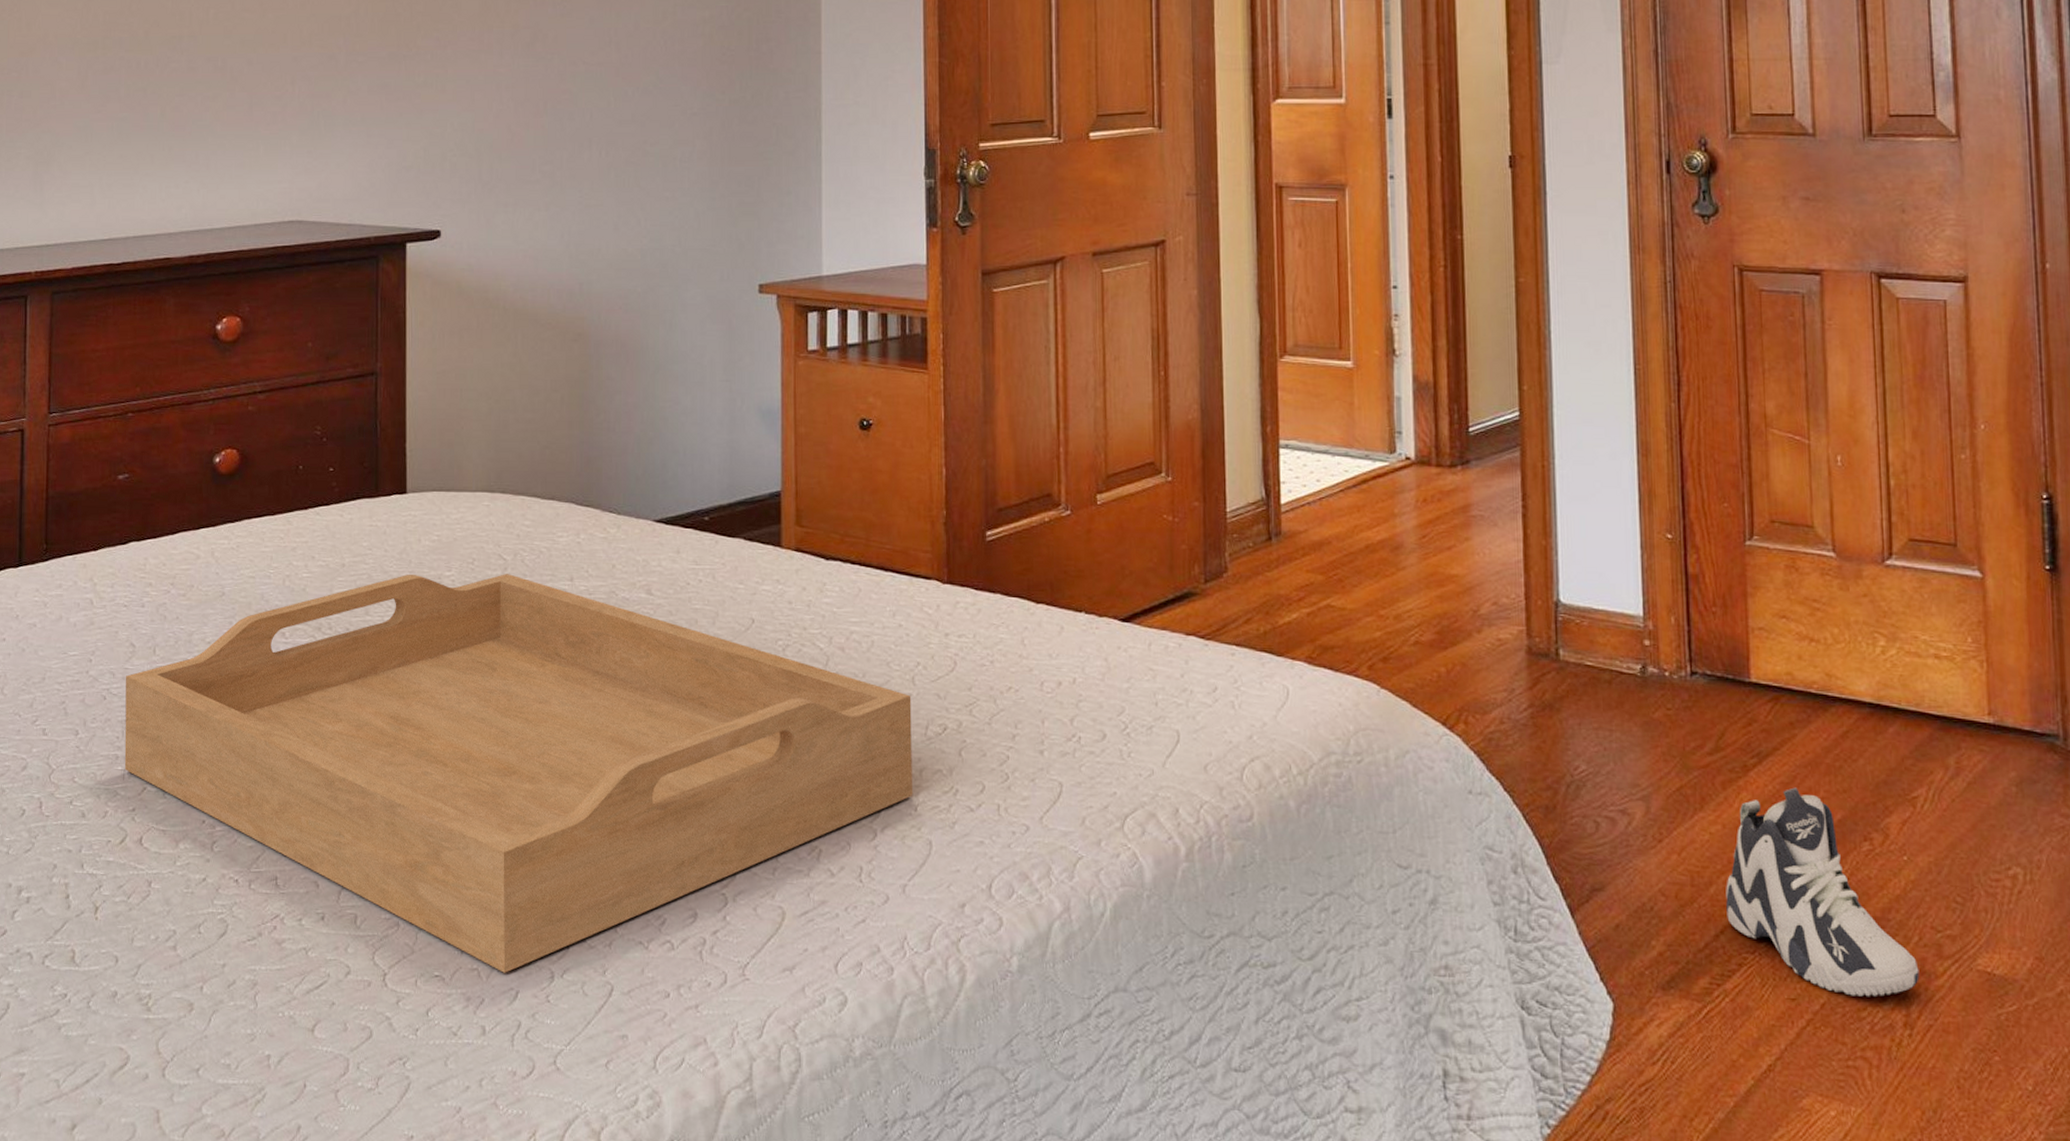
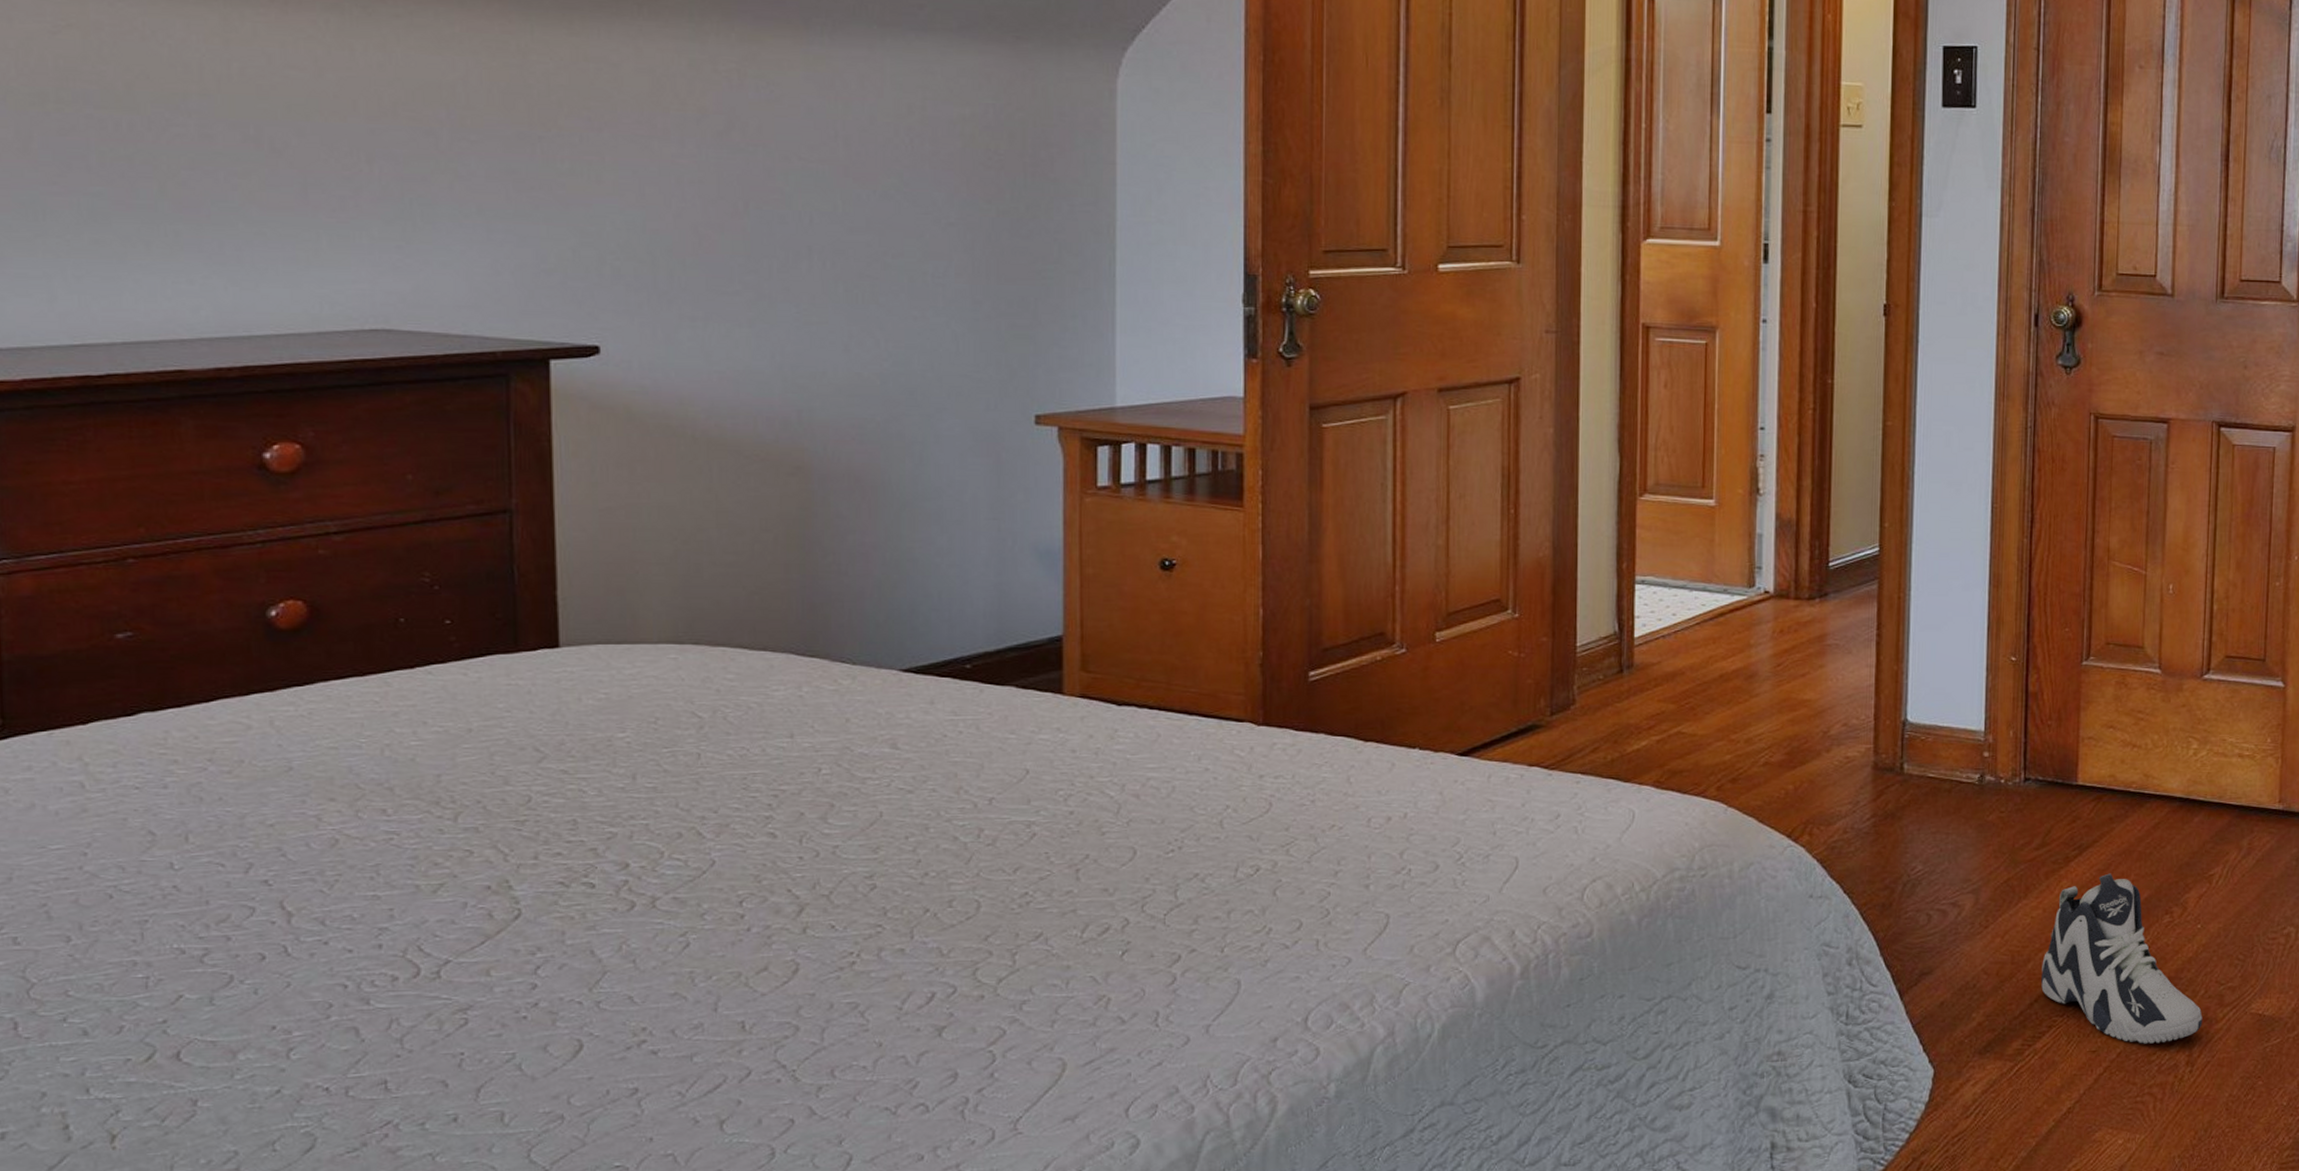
serving tray: present [124,574,912,973] -> none [143,733,1219,1155]

